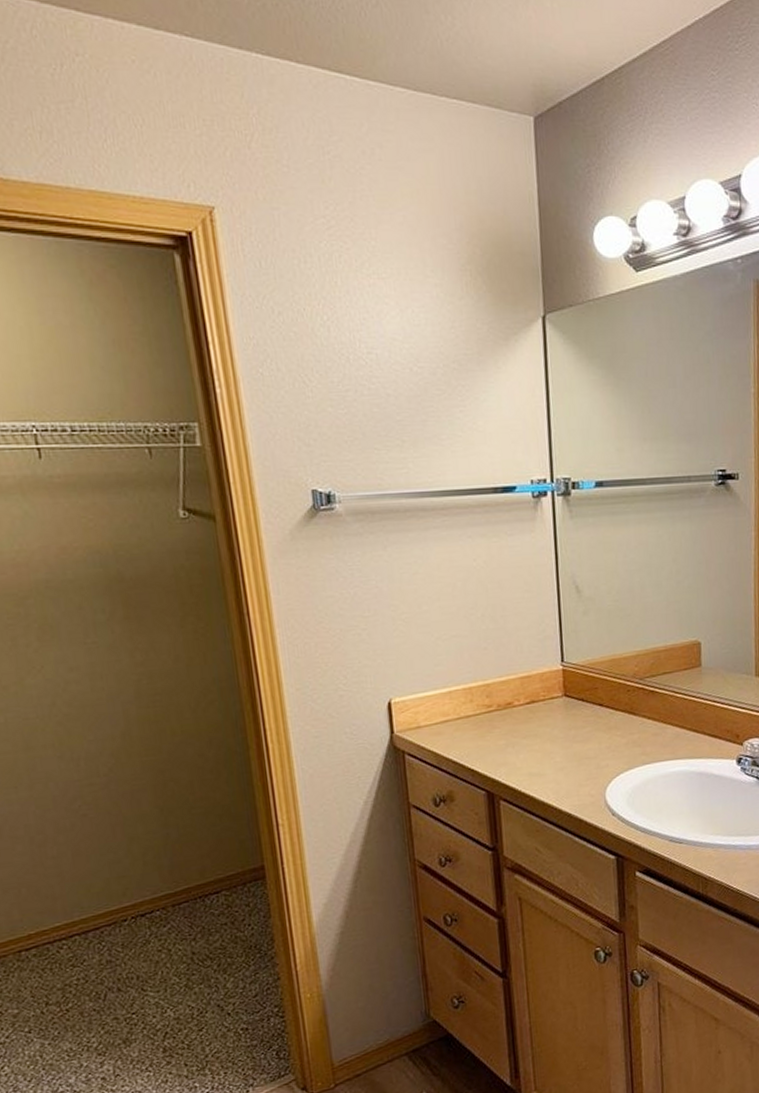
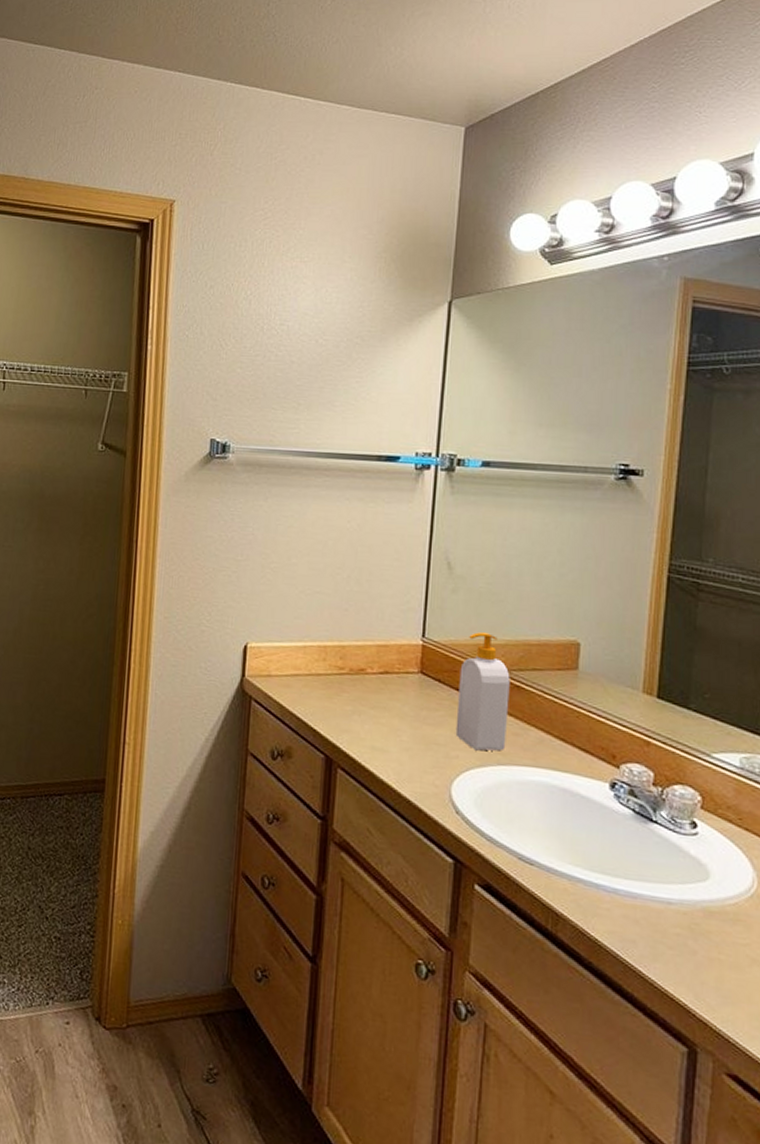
soap bottle: none [599,647,648,757] -> present [455,632,510,751]

